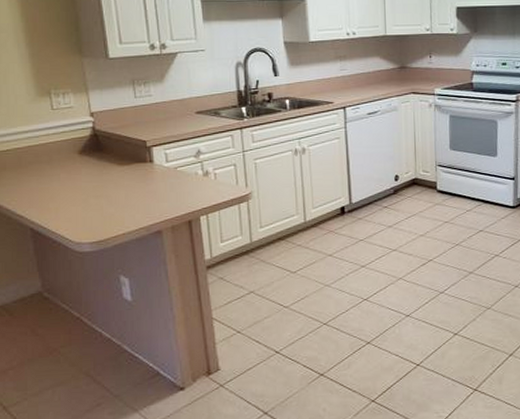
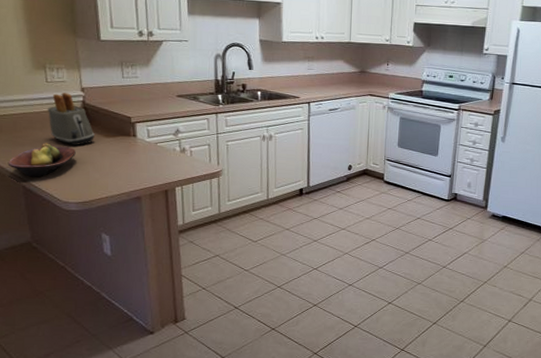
fruit bowl: none [13,177,87,217] -> present [8,143,76,177]
toaster: none [54,120,107,178] -> present [47,93,95,145]

